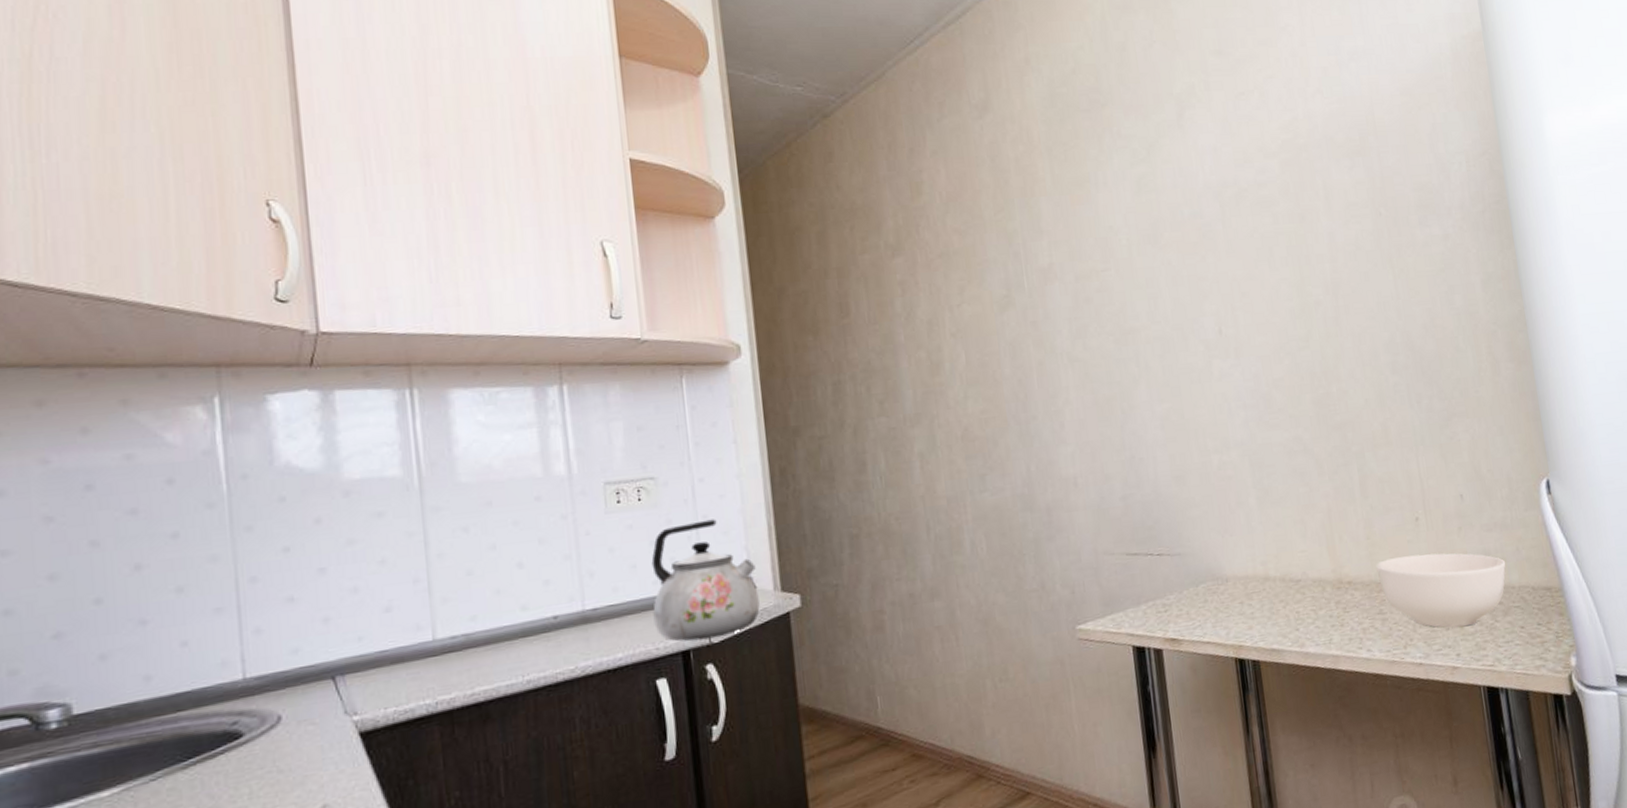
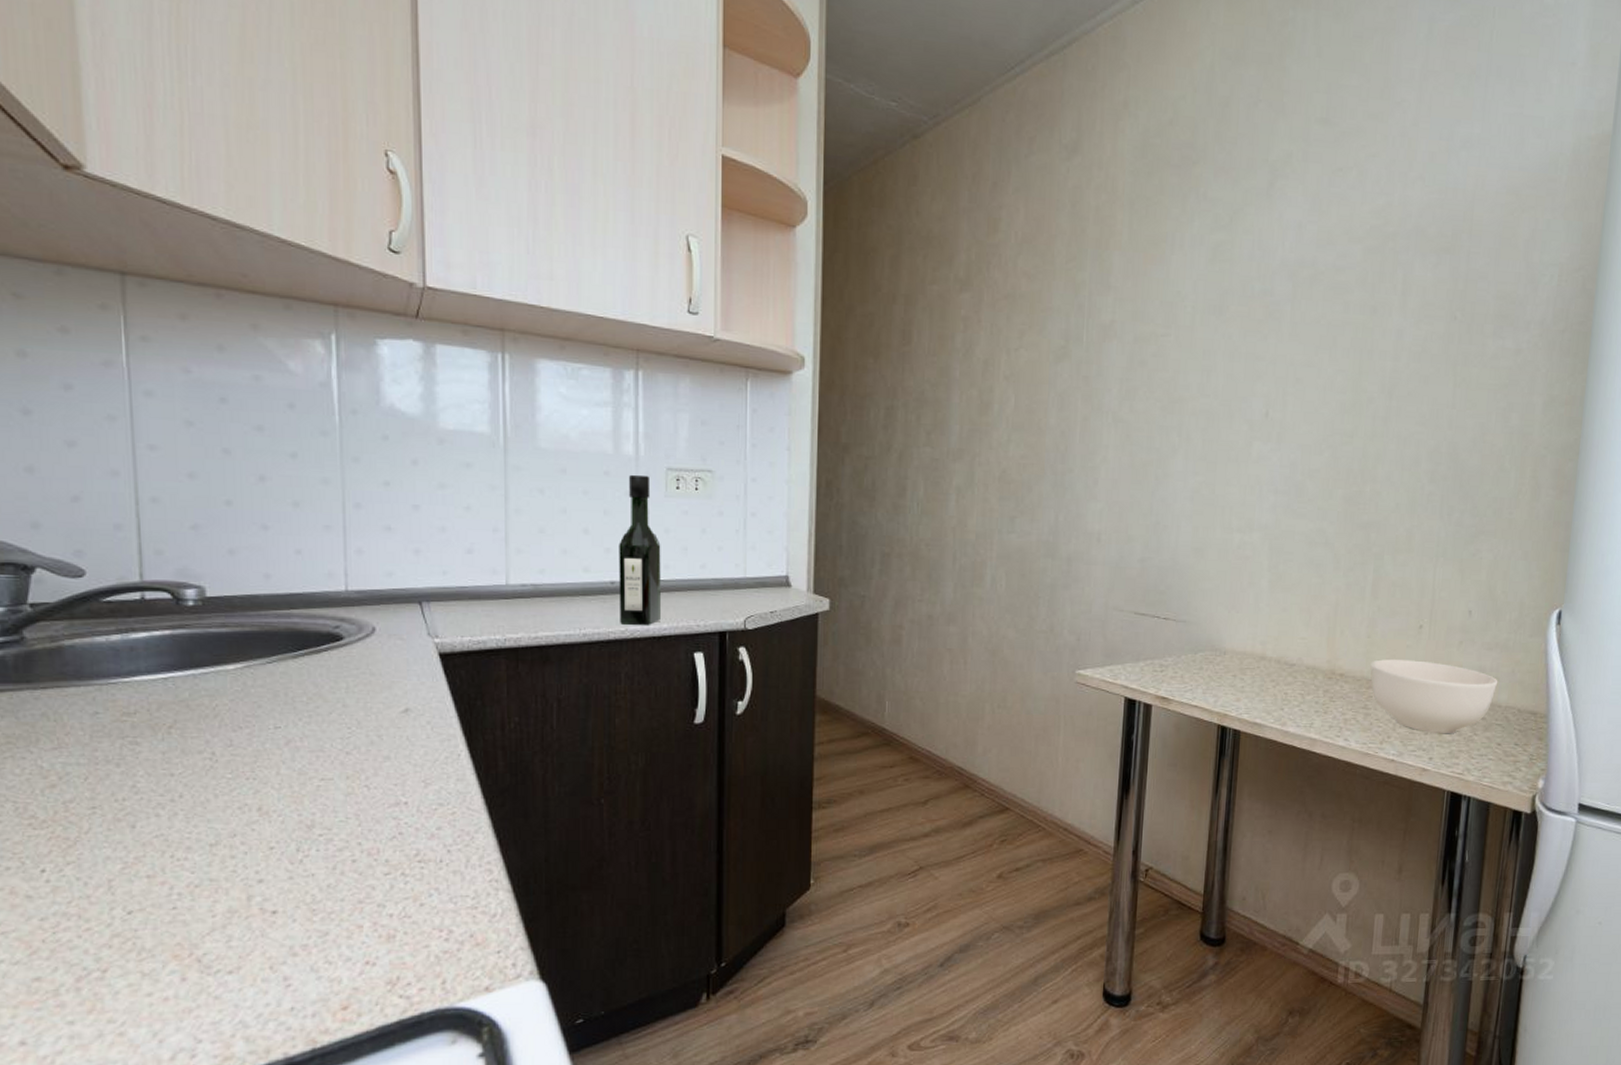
bottle: none [558,494,614,664] -> present [619,474,661,626]
kettle: present [651,519,760,642] -> none [698,517,793,625]

